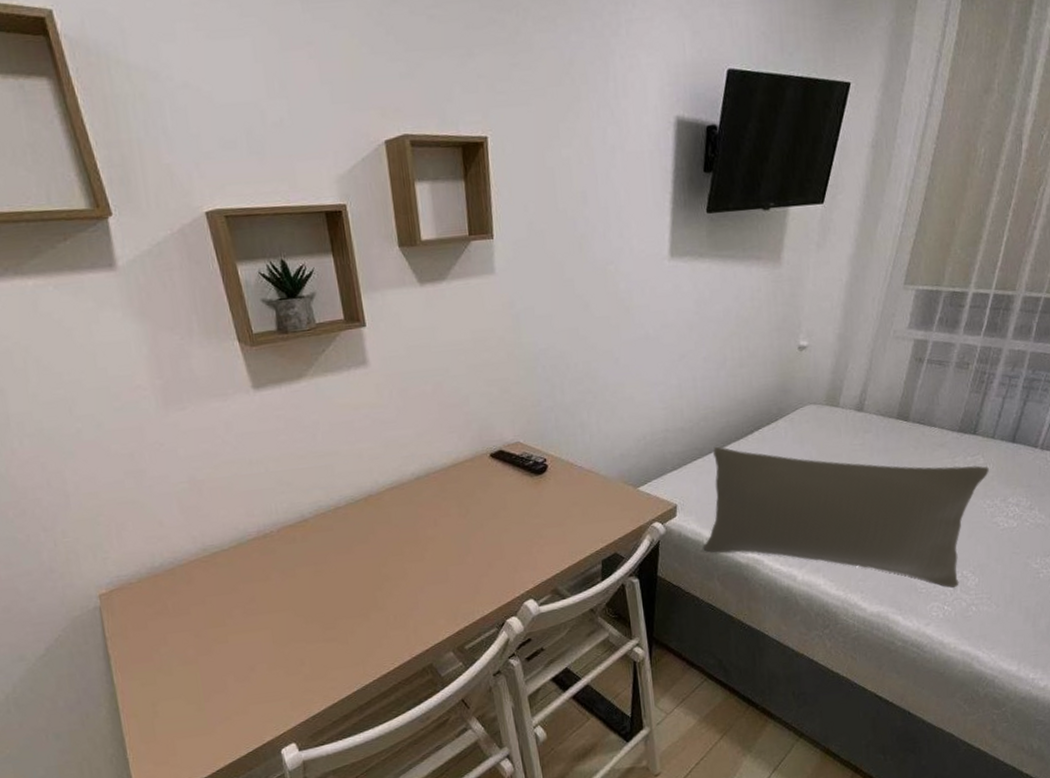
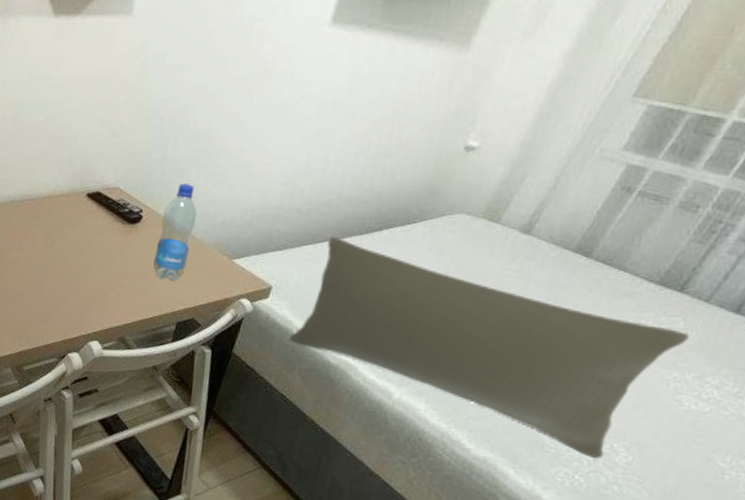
bottle: none [566,425,598,522] -> present [153,183,197,282]

